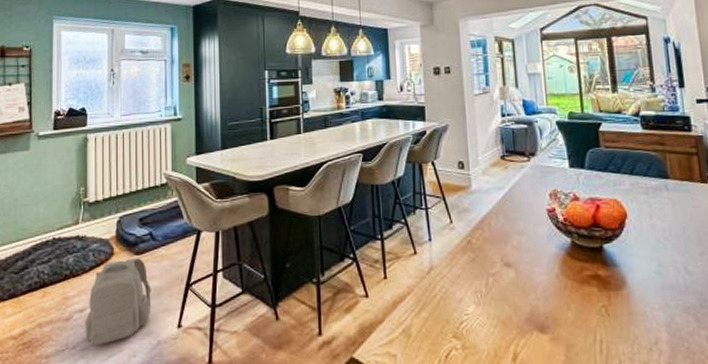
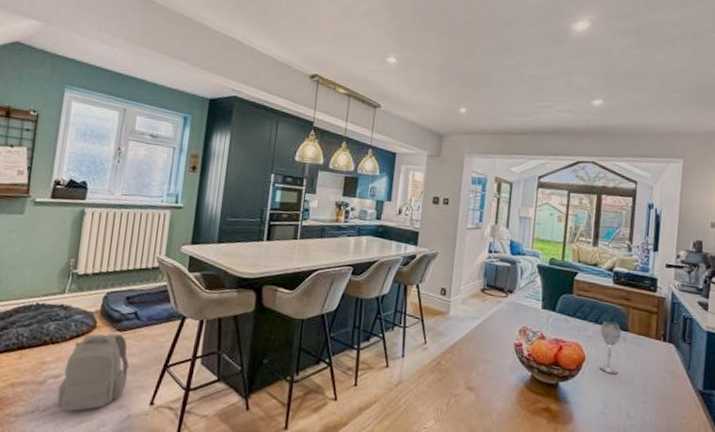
wineglass: none [637,170,666,228] -> present [599,320,622,375]

